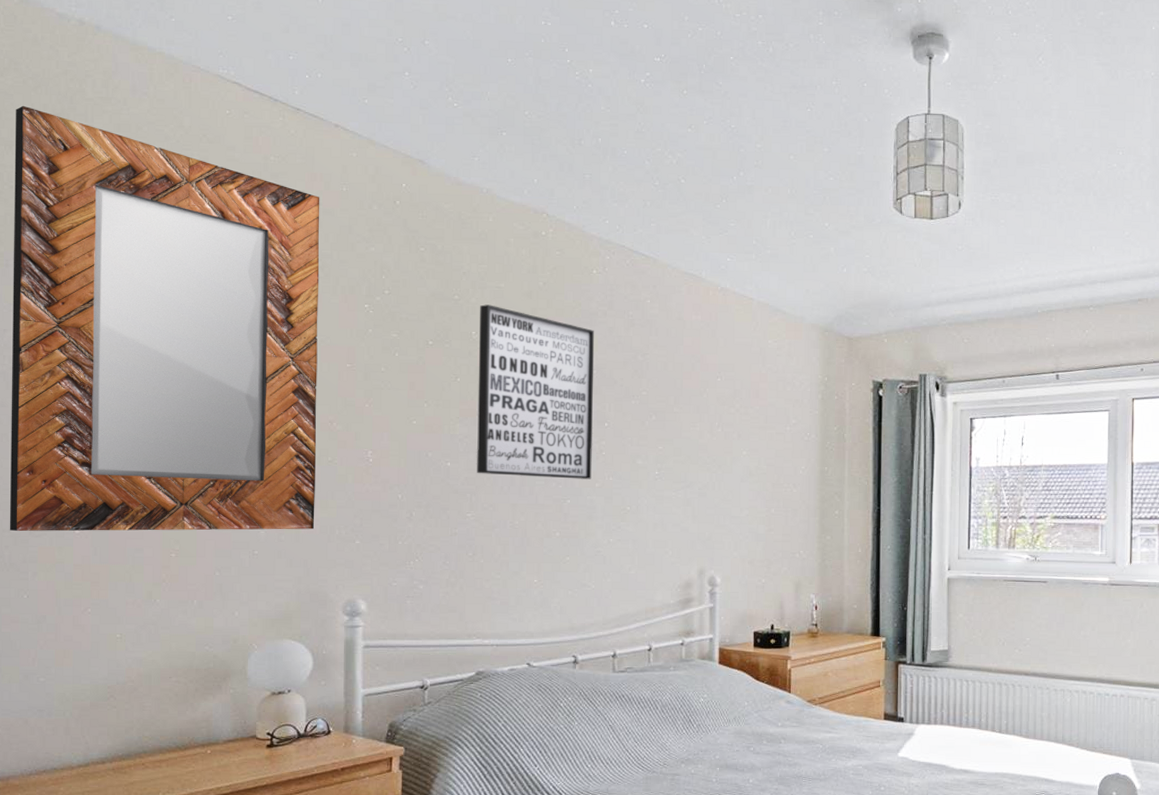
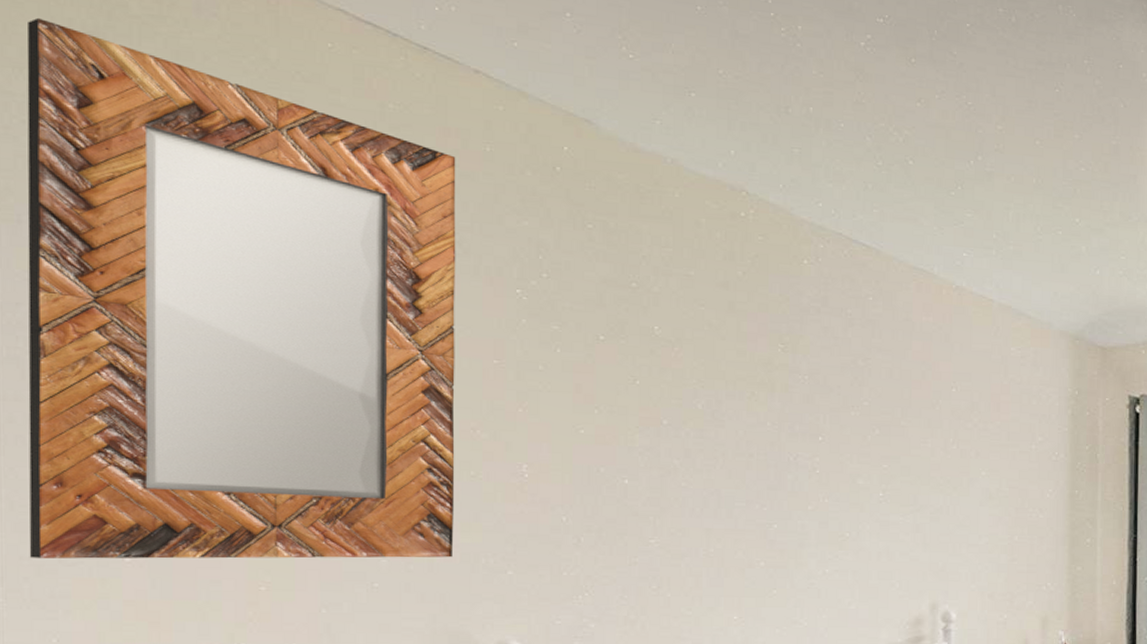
wall art: present [477,304,595,479] -> none [662,295,806,501]

